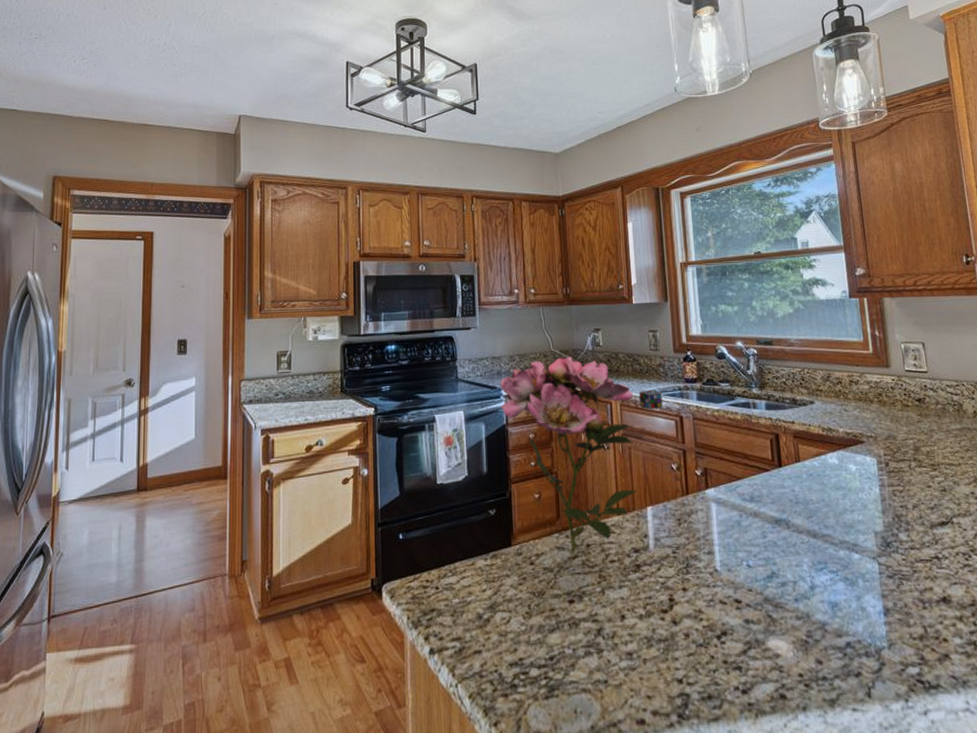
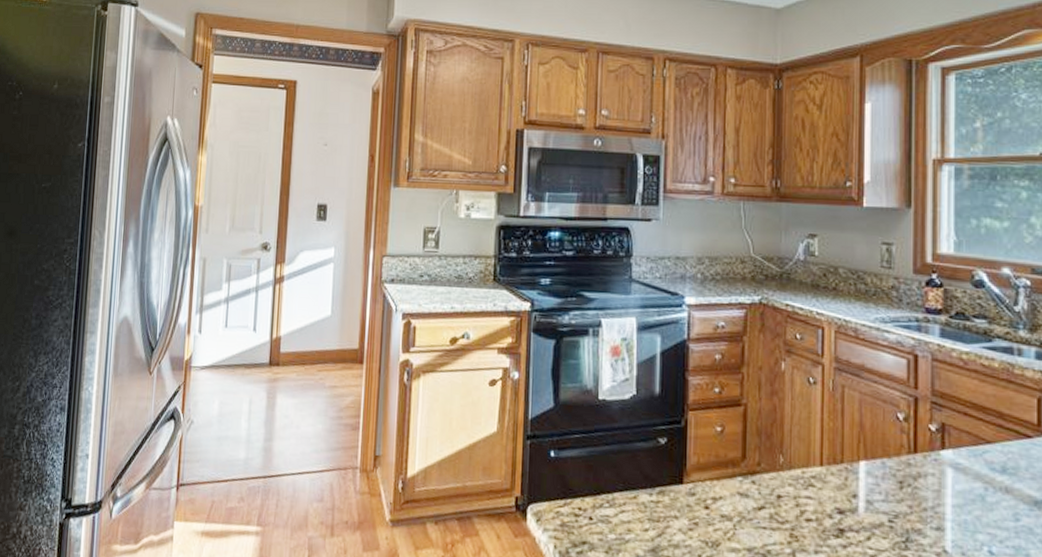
flower bouquet: present [499,356,663,553] -> none [680,264,892,504]

